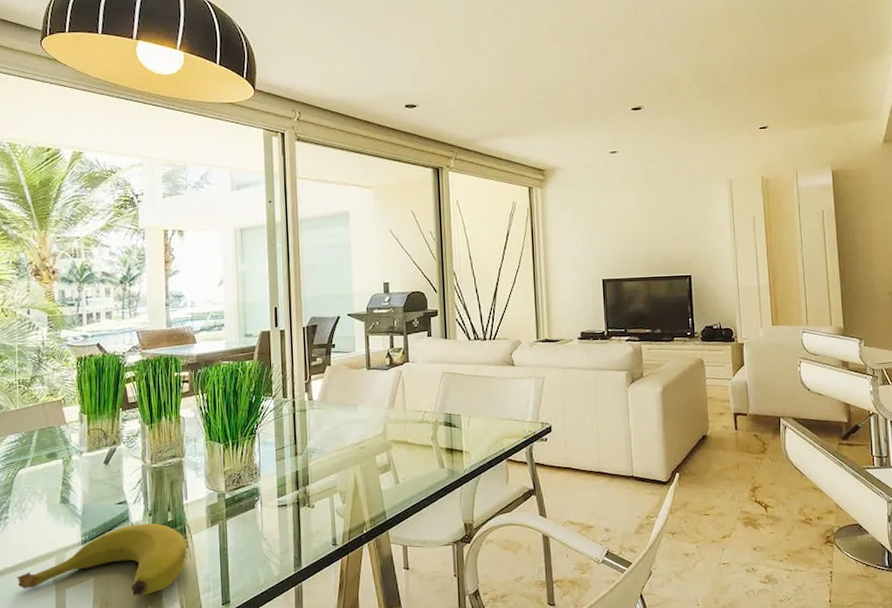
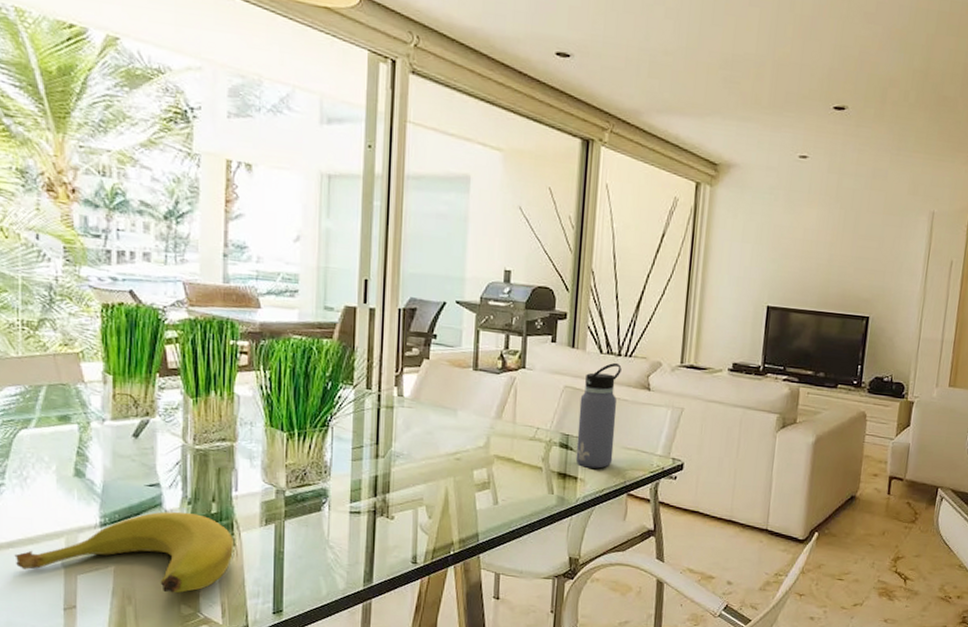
water bottle: none [457,346,491,441] -> present [575,362,622,469]

